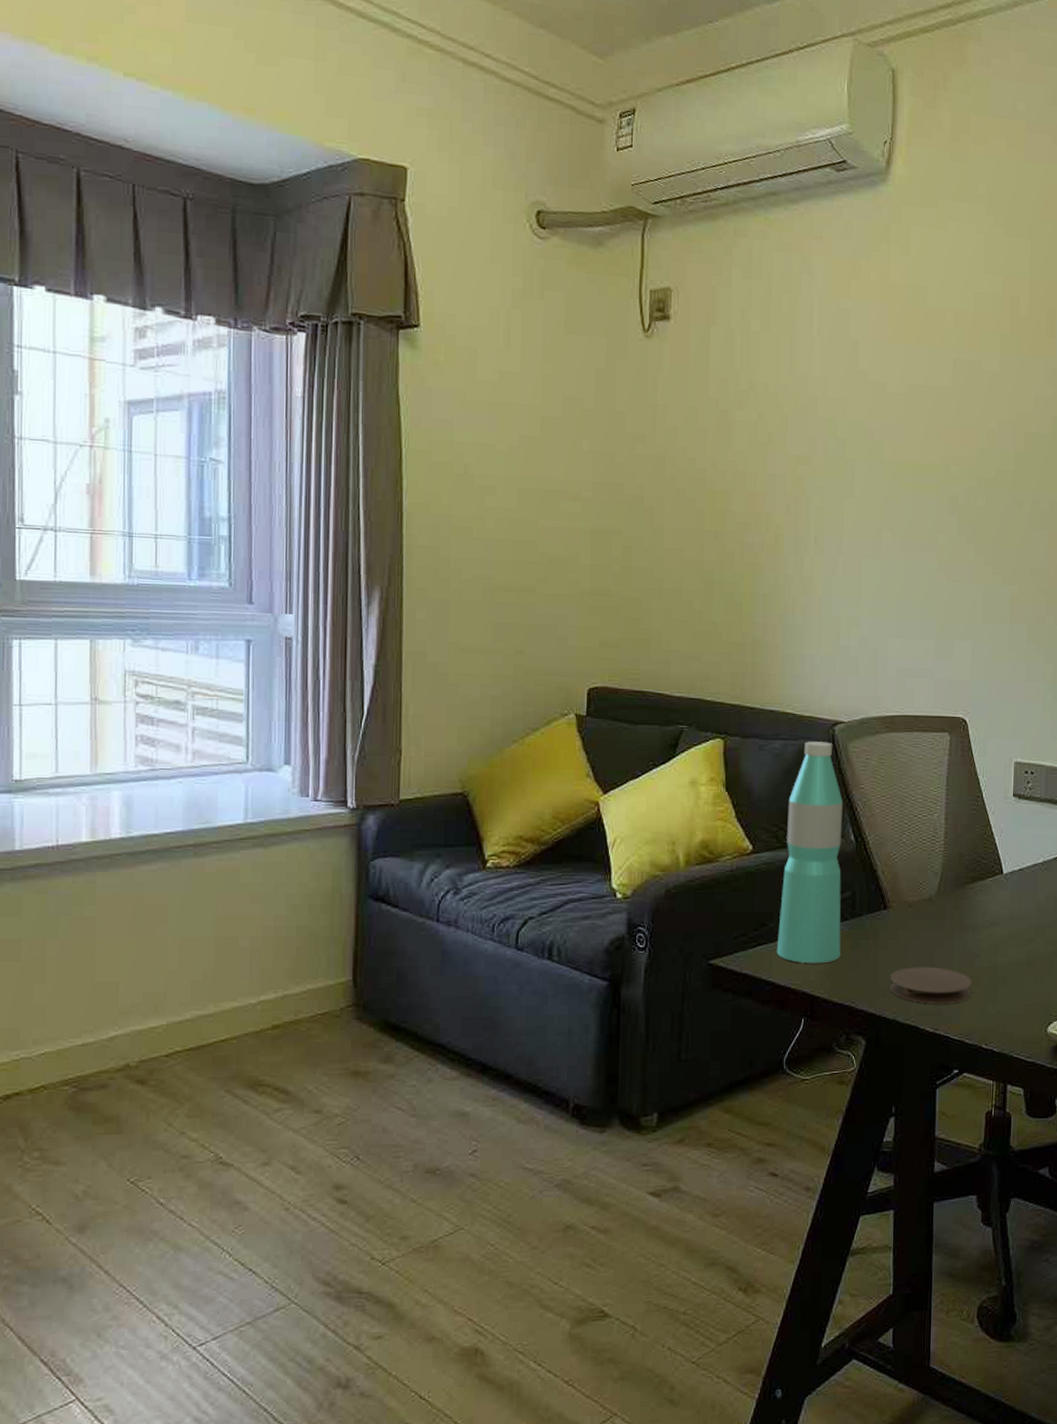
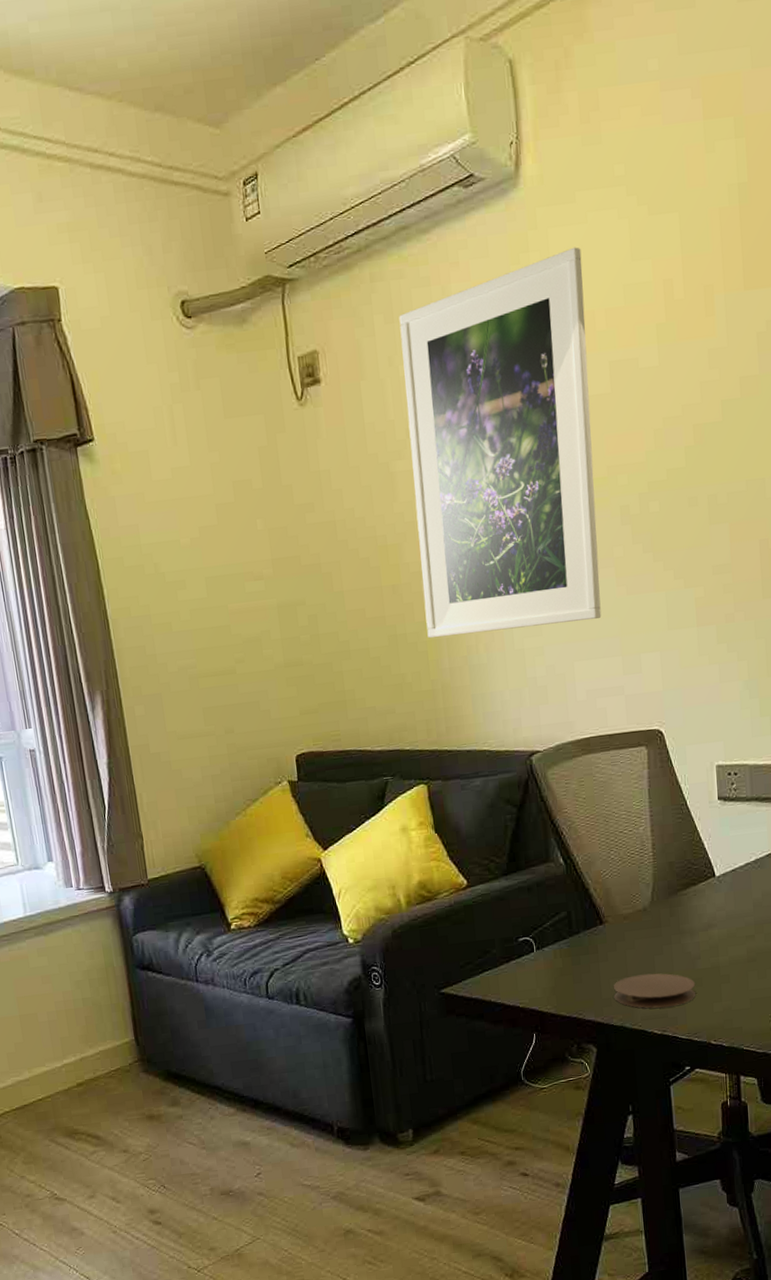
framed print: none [745,248,939,599] -> present [399,247,602,639]
water bottle: present [776,741,843,964] -> none [495,772,563,983]

